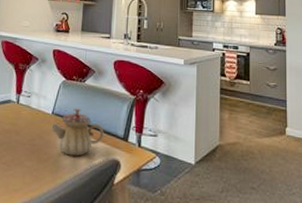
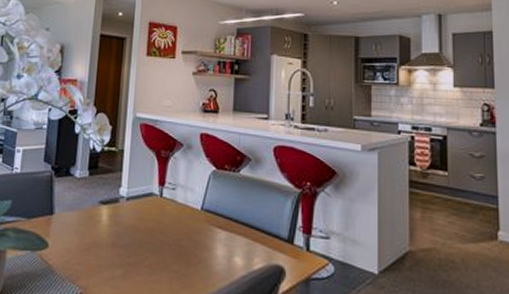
teapot: present [51,108,104,156] -> none [201,203,264,261]

